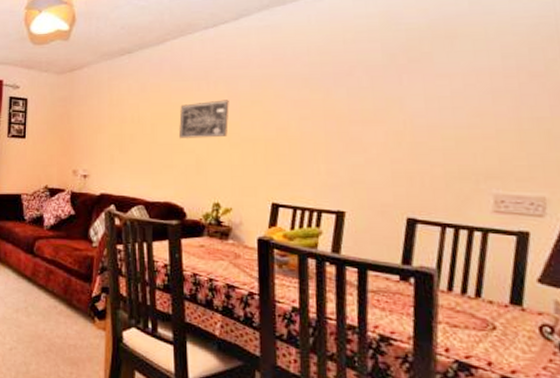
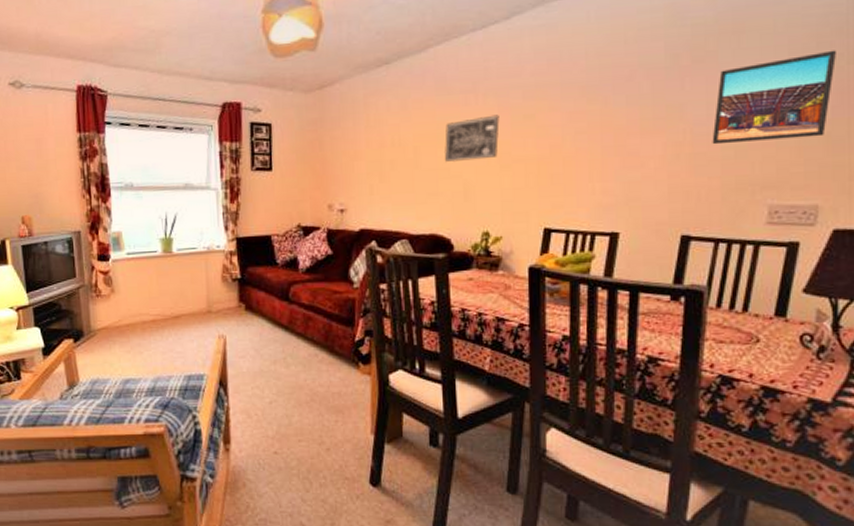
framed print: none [432,55,550,136] -> present [712,50,837,145]

